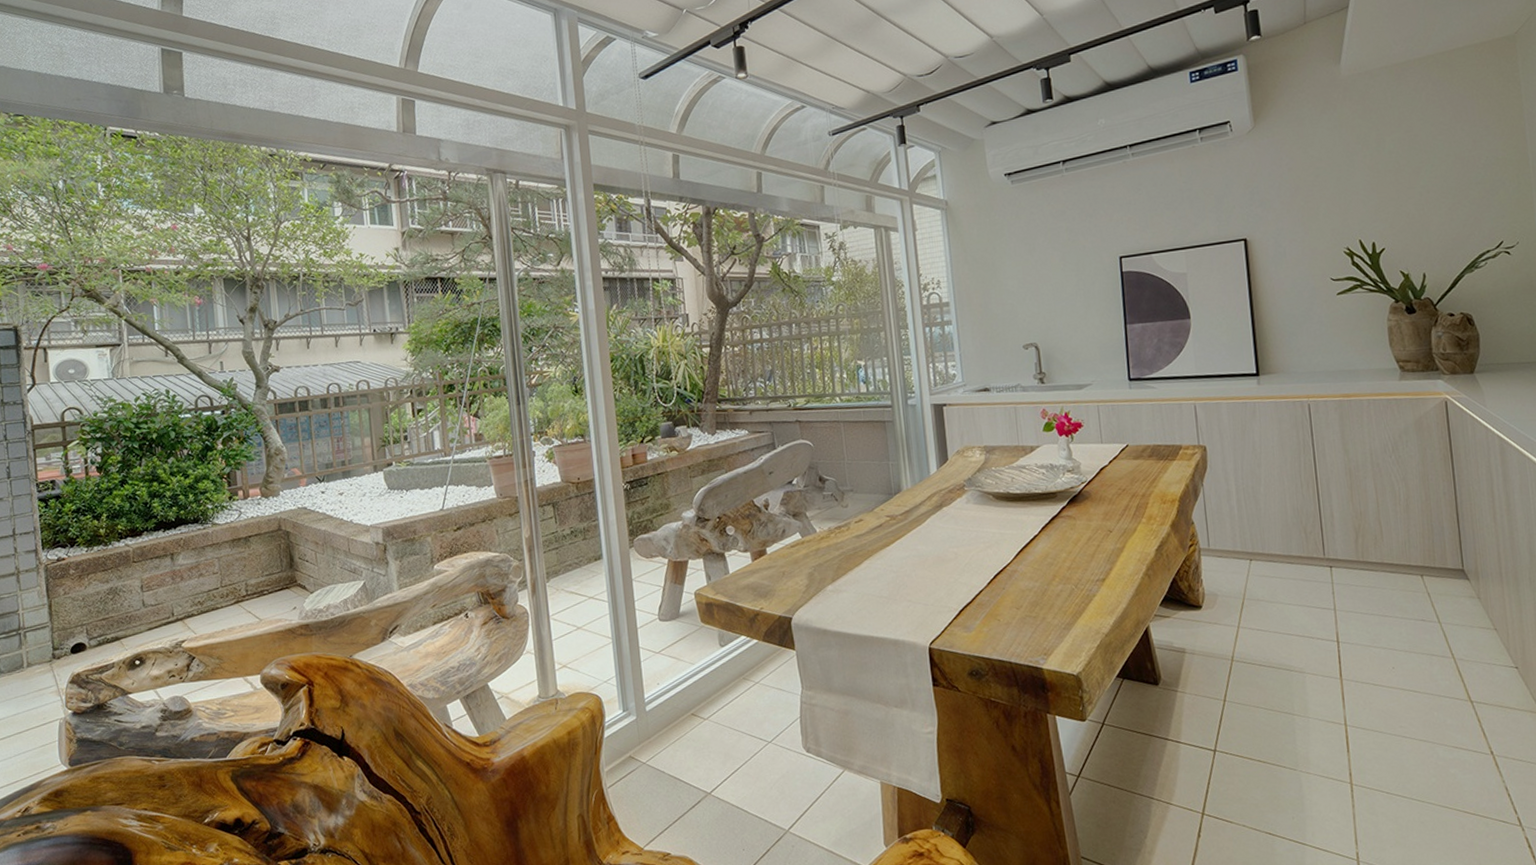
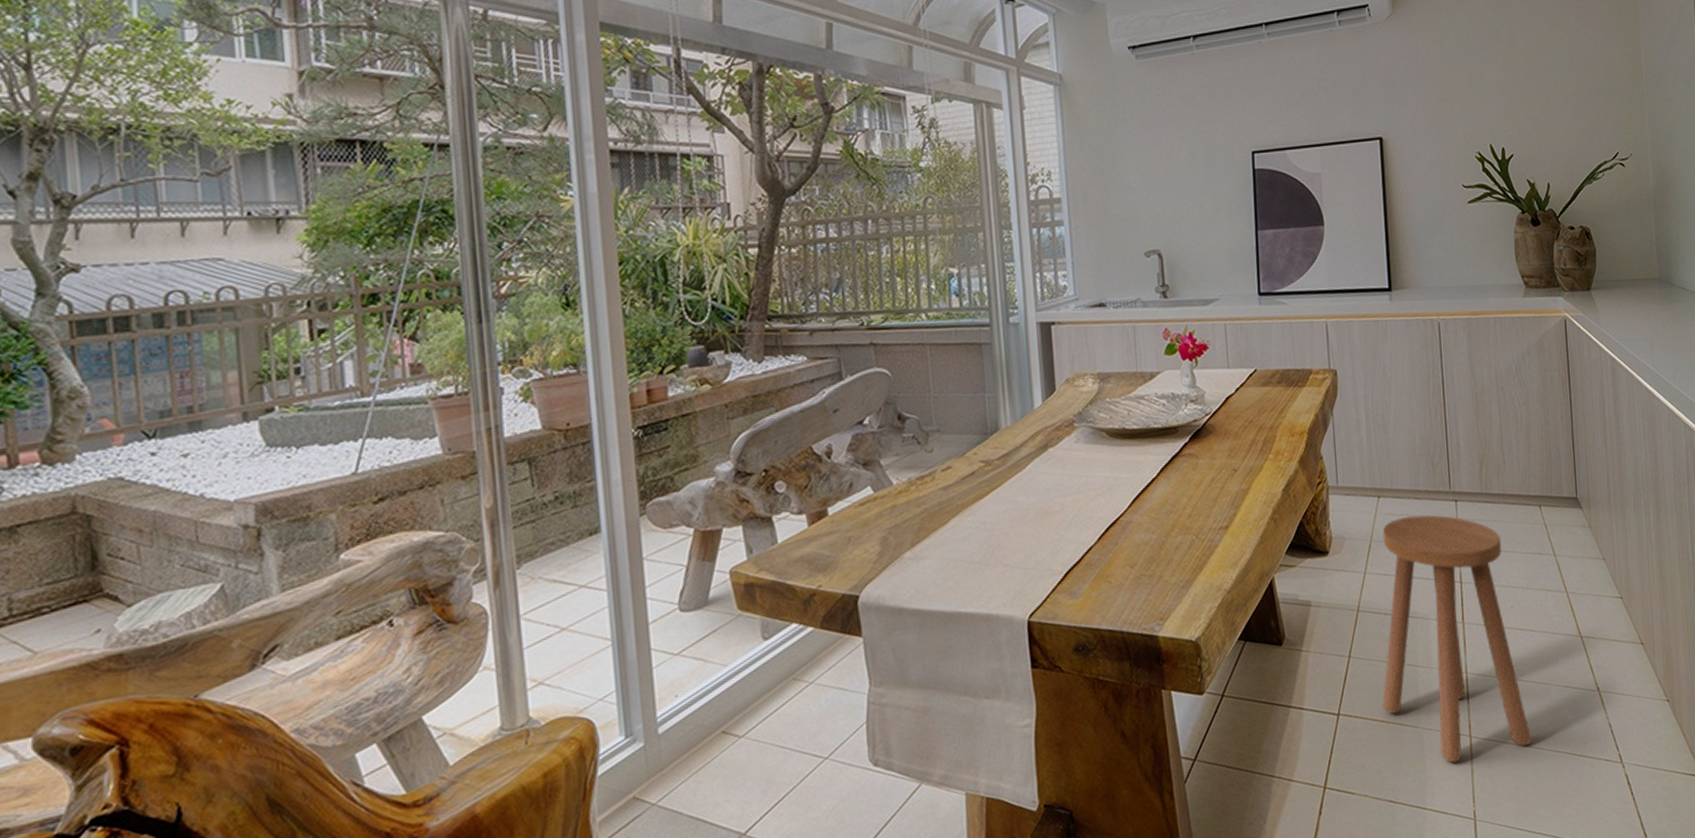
stool: none [1255,578,1418,807] -> present [1382,514,1531,764]

